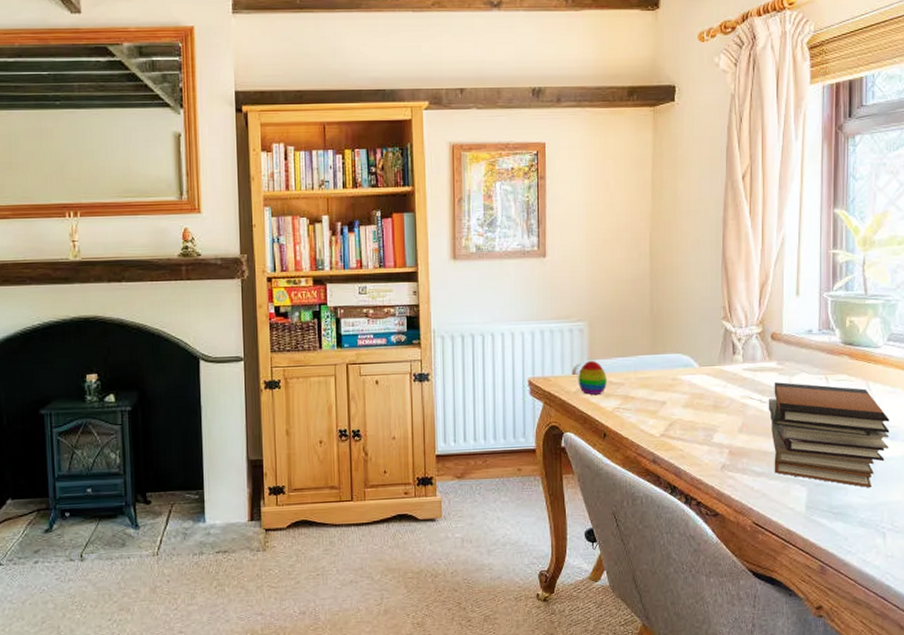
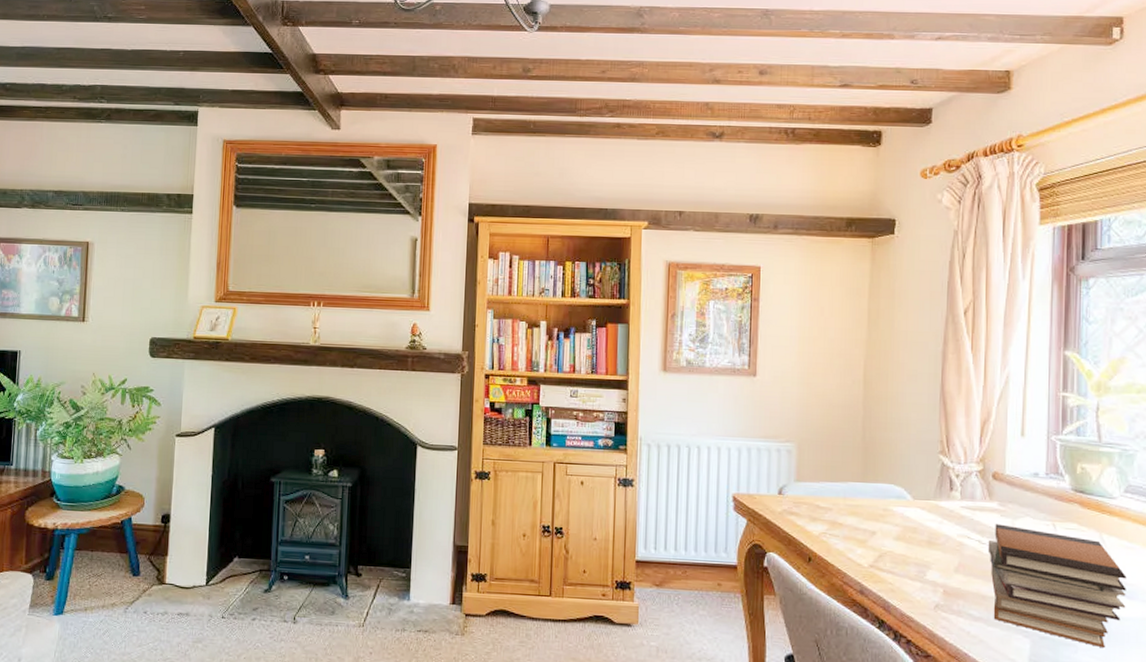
decorative egg: present [578,360,607,395] -> none [784,482,814,517]

